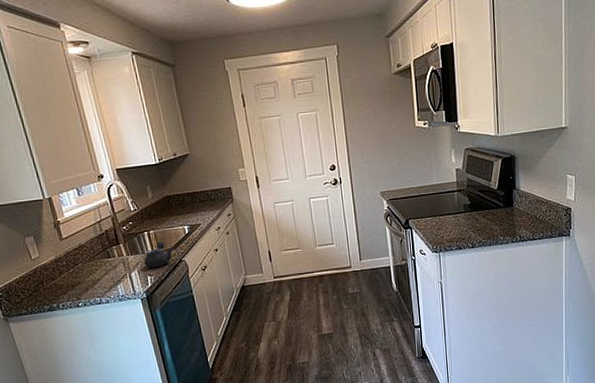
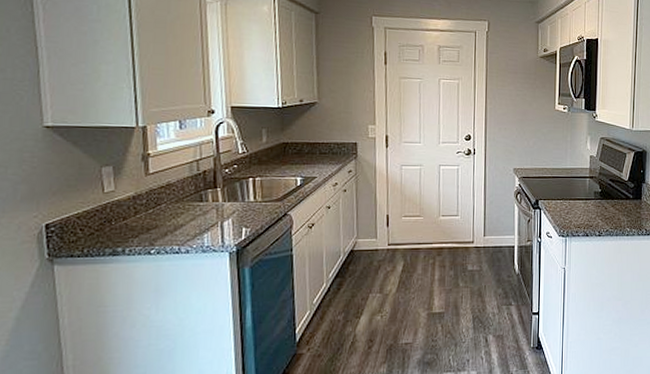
teapot: present [144,241,174,268] -> none [242,190,280,219]

